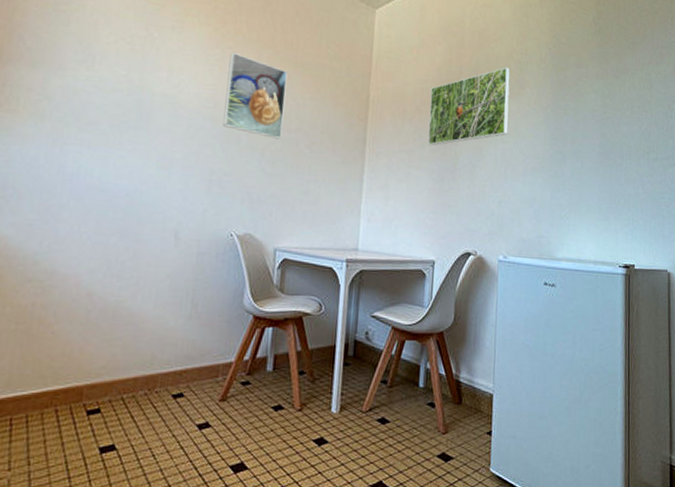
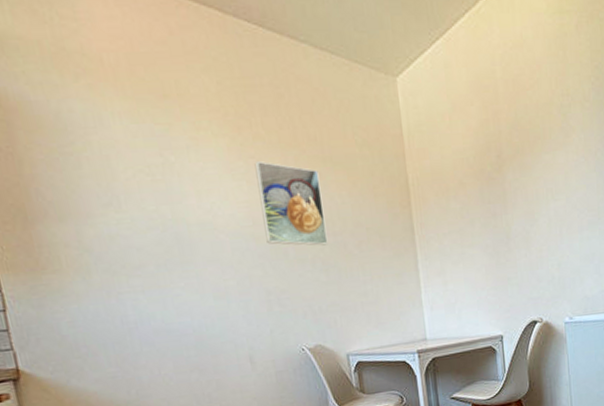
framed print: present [427,67,510,146] -> none [471,115,559,220]

